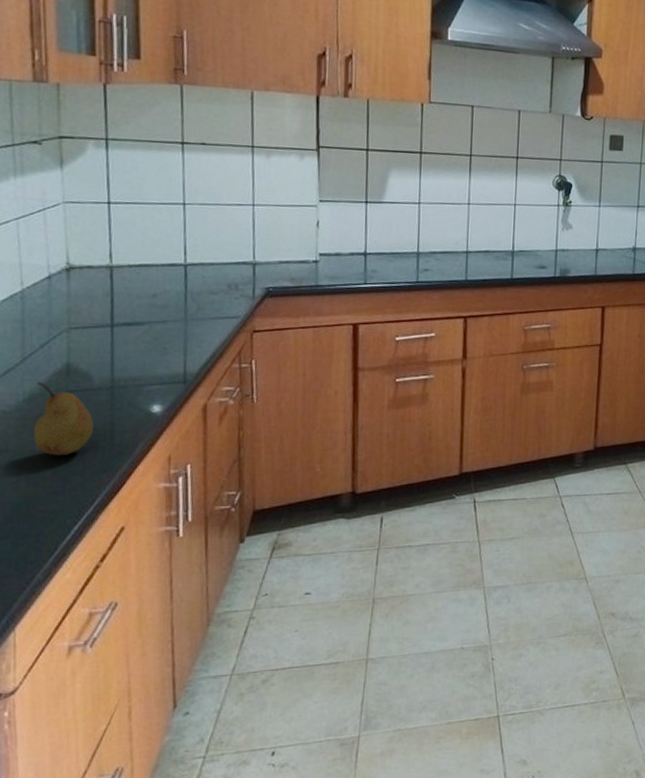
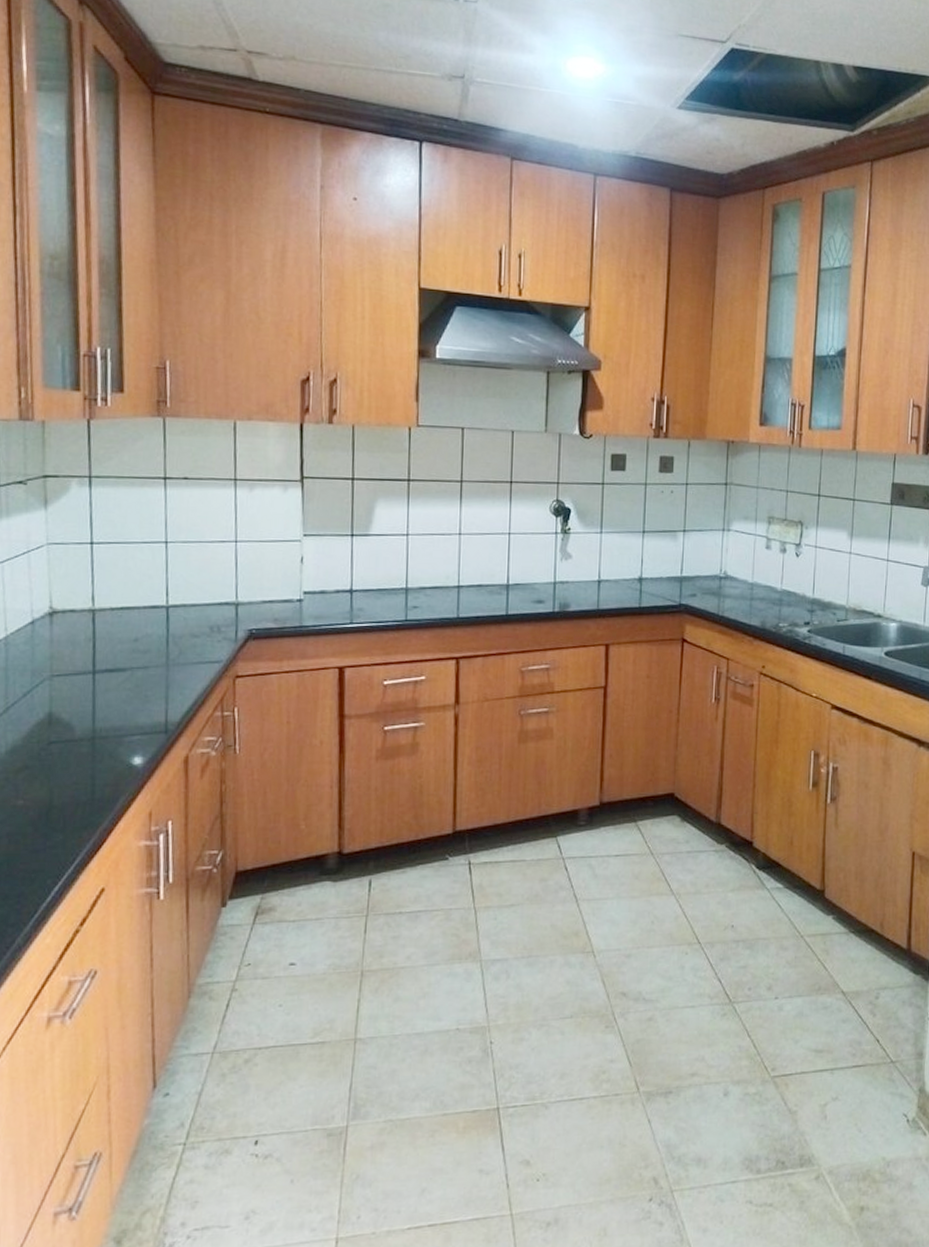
fruit: present [33,382,93,456] -> none [14,733,74,812]

